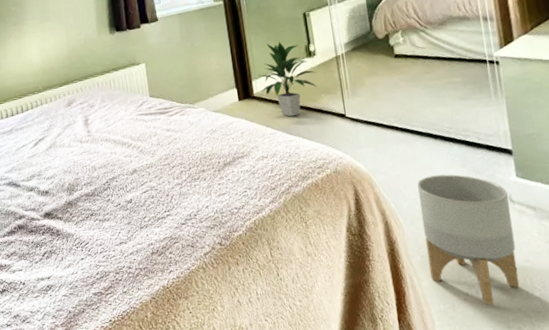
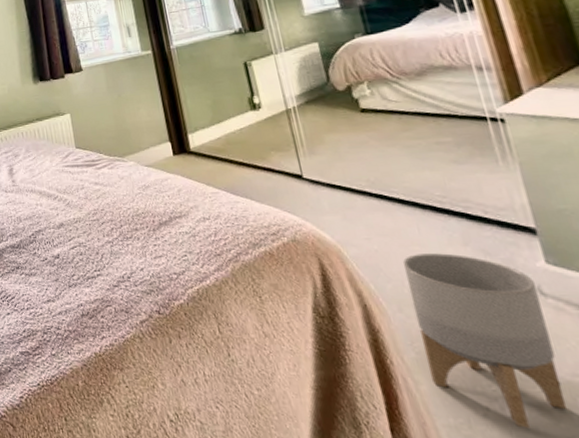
indoor plant: present [260,41,317,117] -> none [196,92,265,175]

